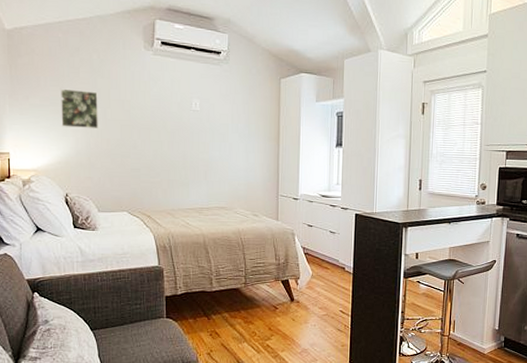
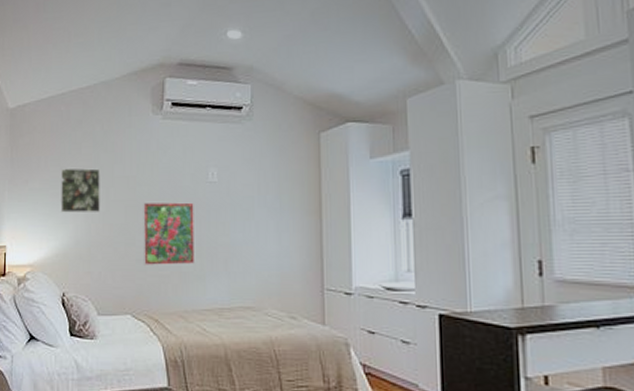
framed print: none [137,122,181,174] -> present [143,202,195,265]

